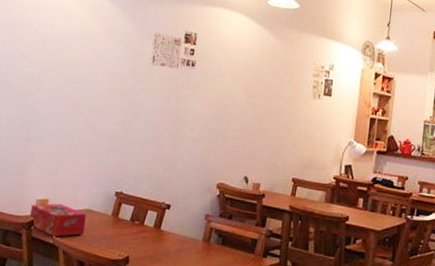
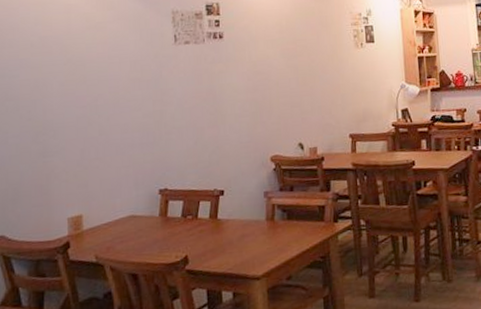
tissue box: present [30,203,86,237] -> none [63,216,132,255]

